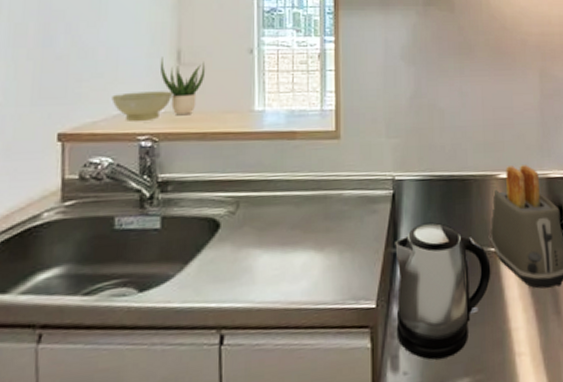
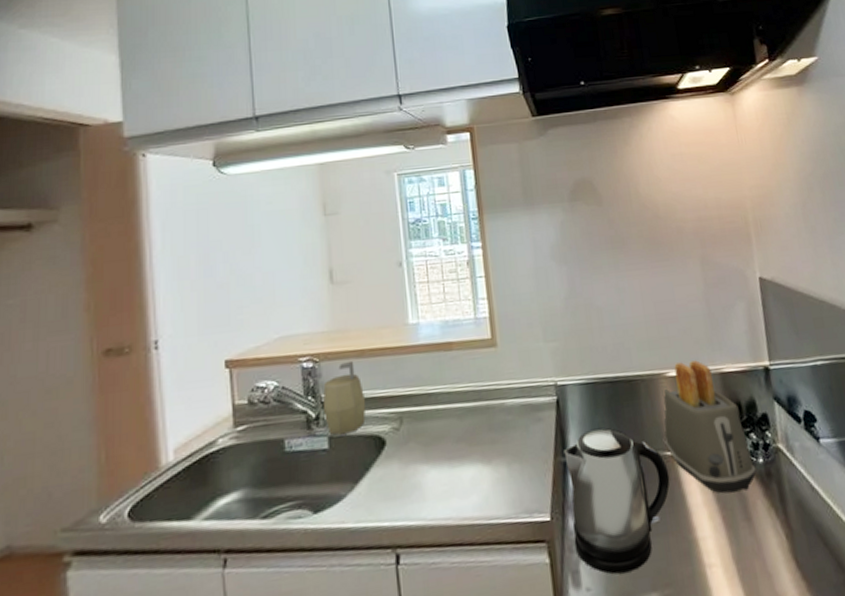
bowl: present [111,91,174,122] -> none [271,310,329,344]
soap dispenser: none [158,142,204,216] -> present [322,360,366,435]
potted plant: present [159,57,206,116] -> none [313,277,358,334]

